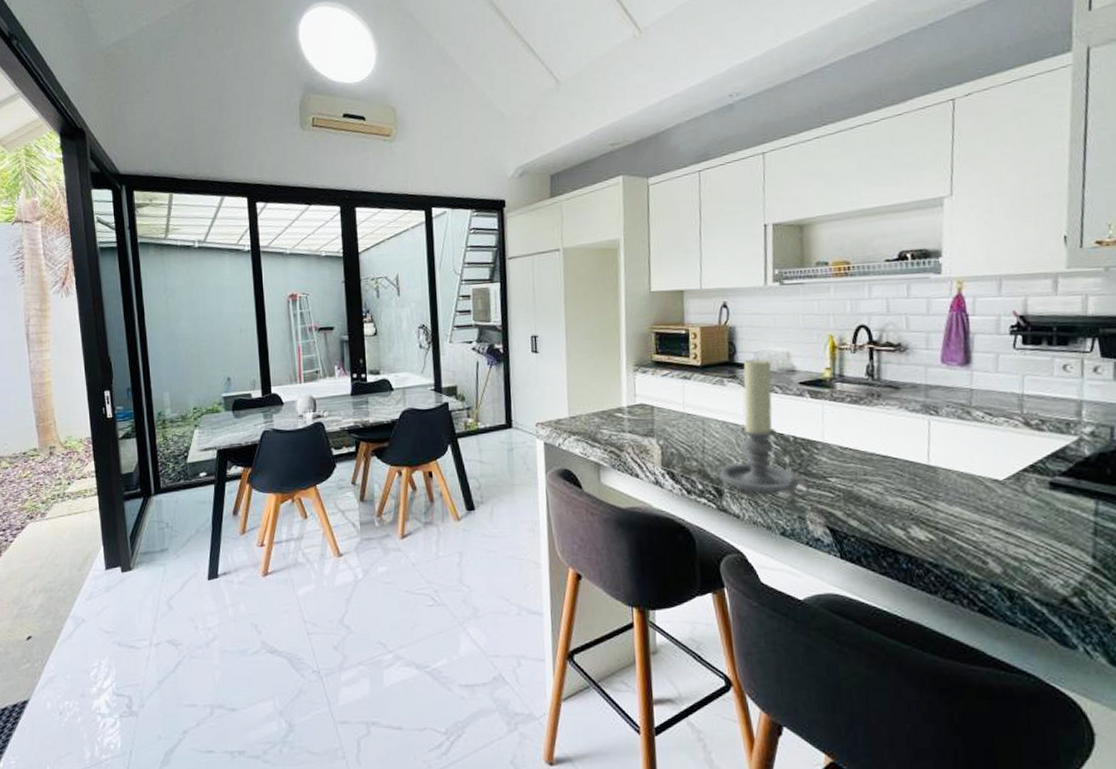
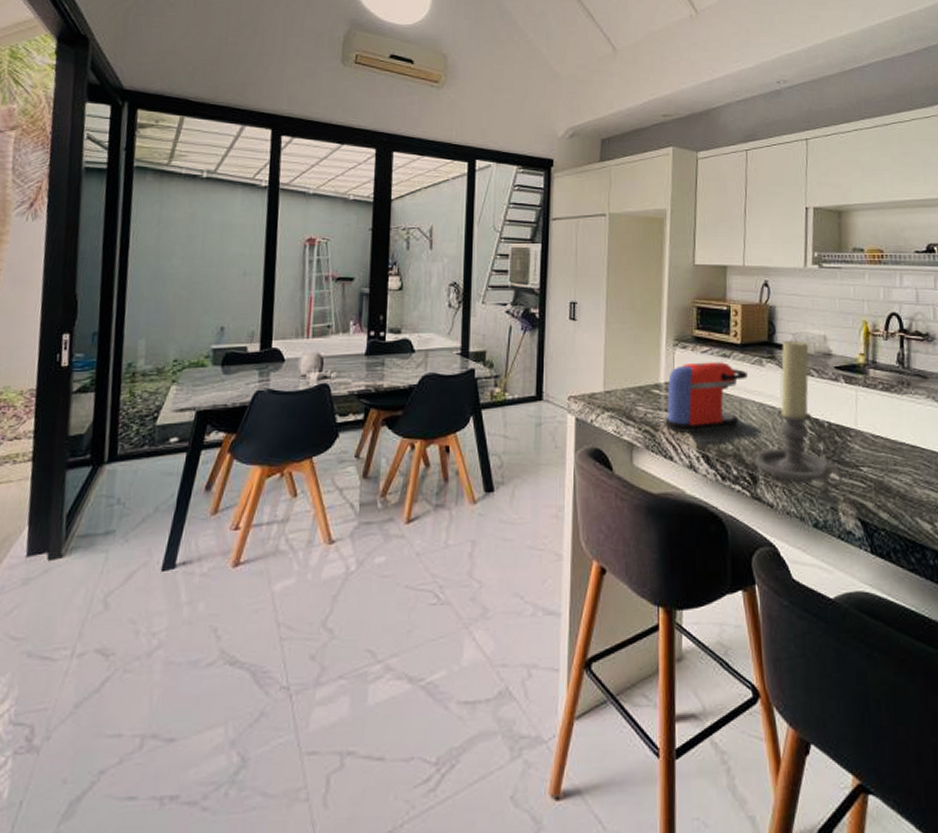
coffee maker: none [629,384,727,463] -> present [665,362,763,446]

